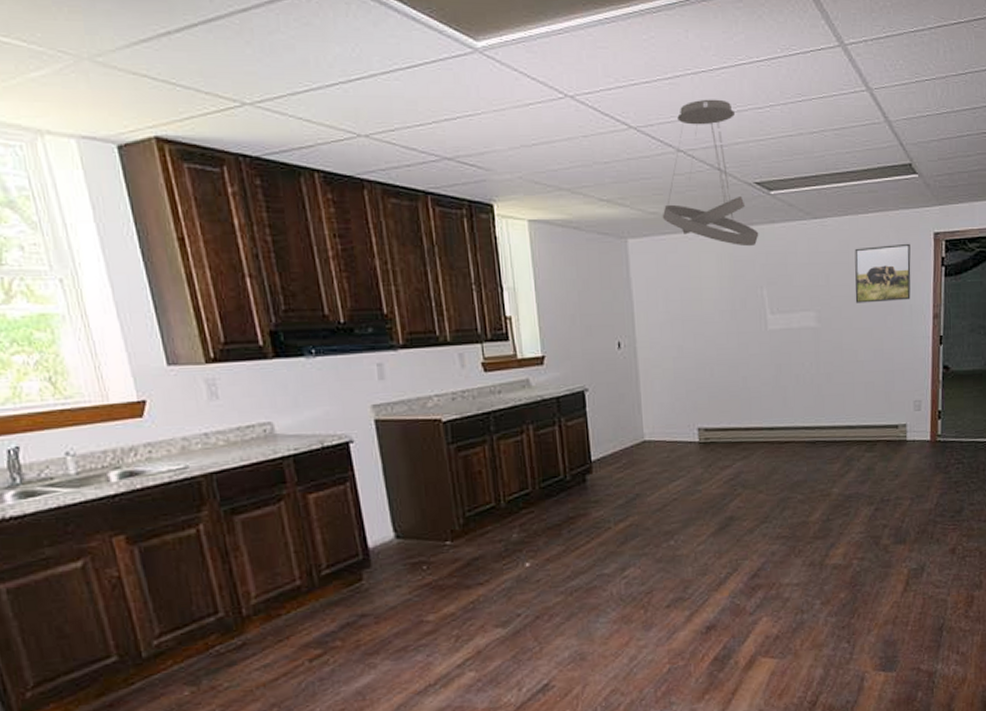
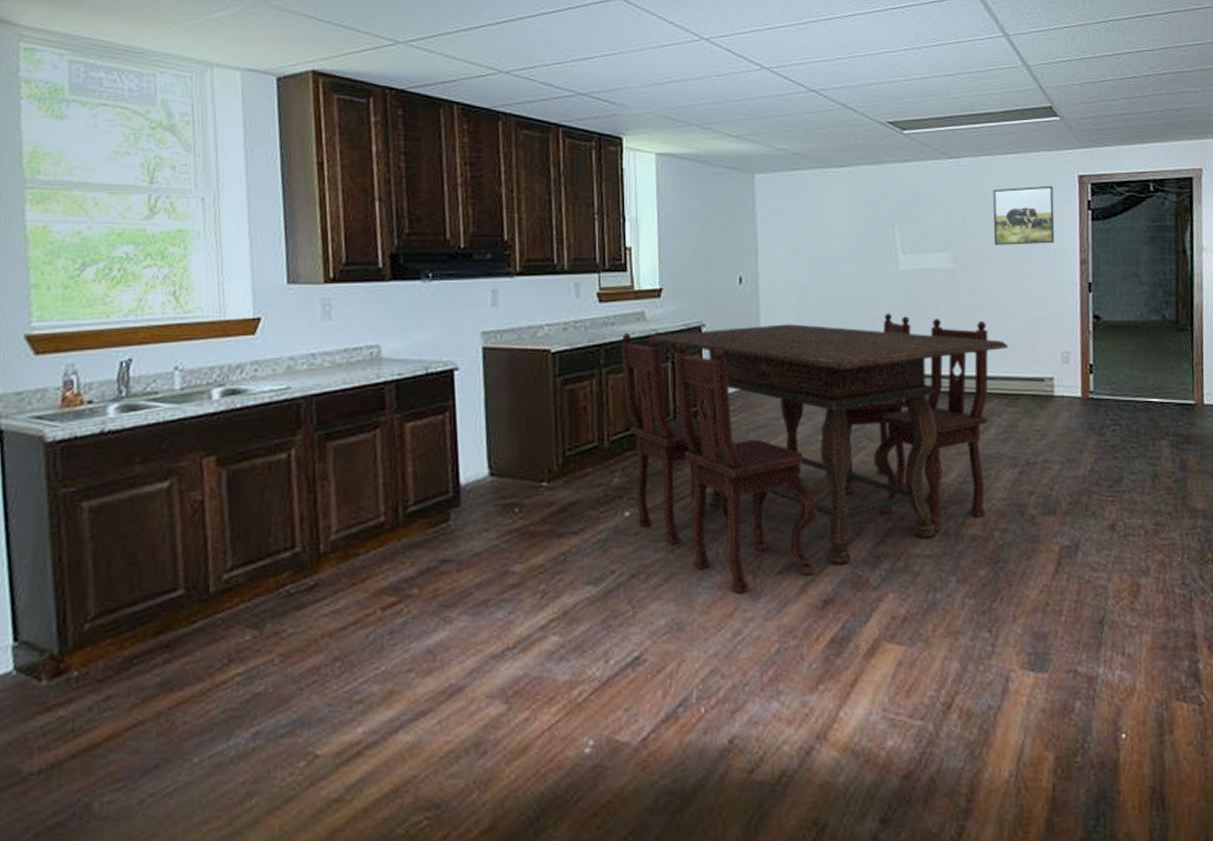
dining table: none [509,371,868,626] -> present [621,313,1009,594]
ceiling light fixture: present [662,99,759,247] -> none [791,42,891,185]

